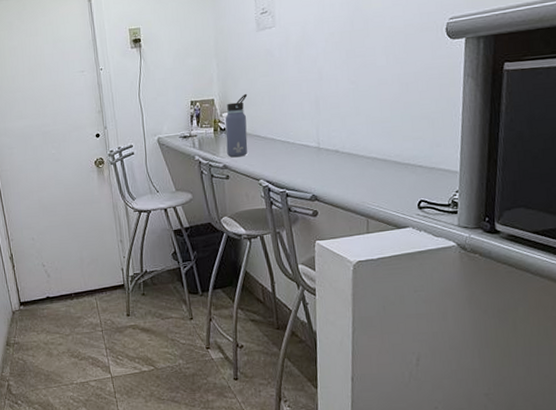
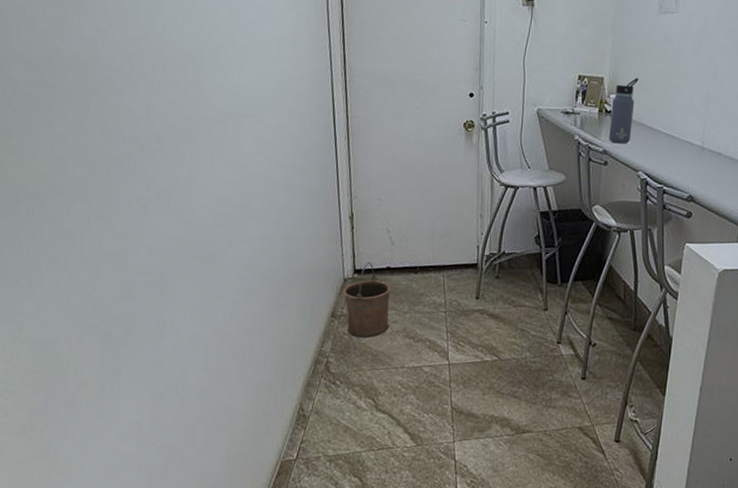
bucket: none [12,294,55,362] -> present [342,262,391,339]

